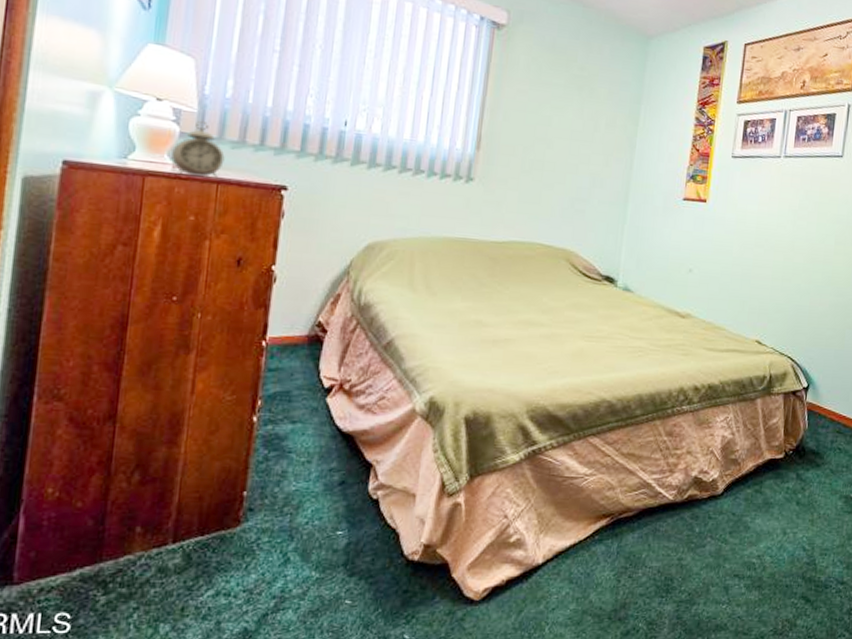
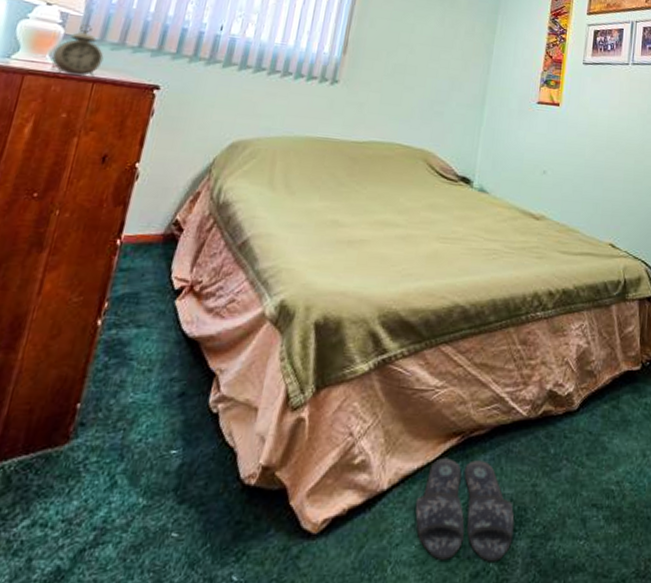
slippers: none [569,537,662,623] -> present [415,458,515,562]

